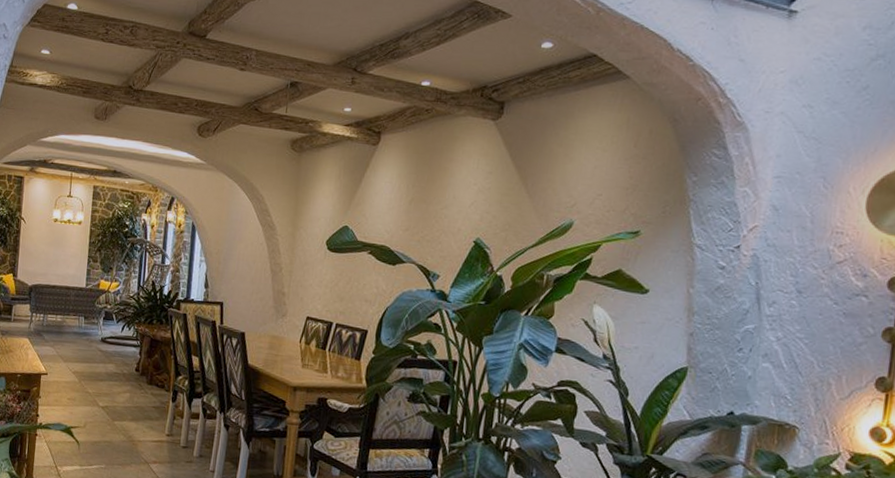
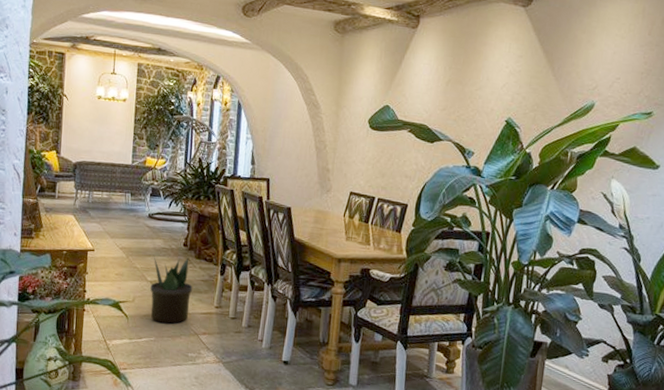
planter: none [101,379,144,451] -> present [150,255,193,324]

